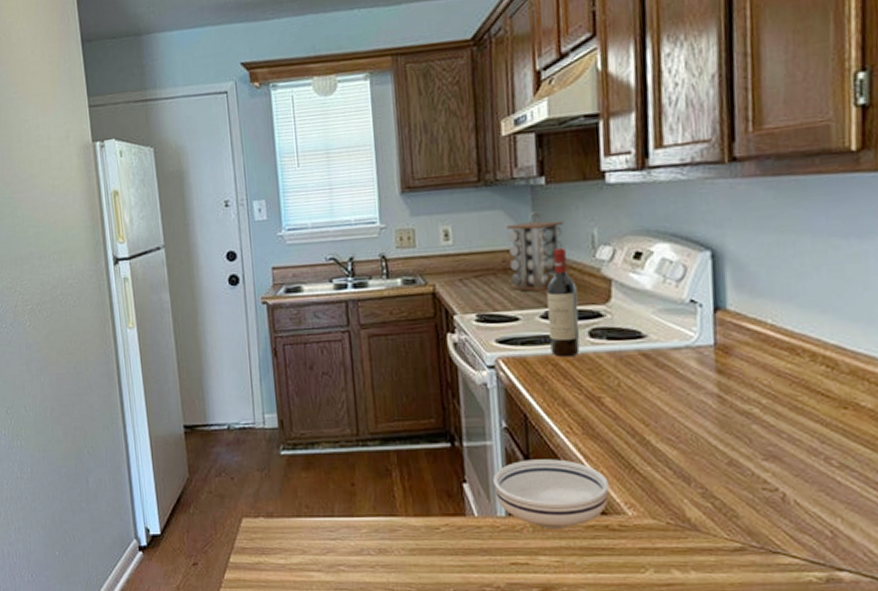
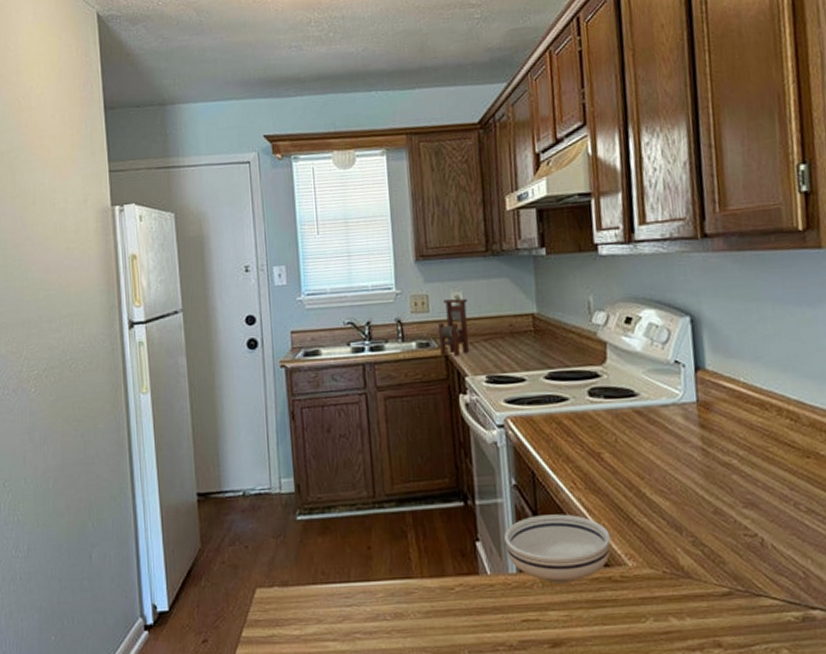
paper towel holder: none [424,232,459,294] -> present [437,298,470,357]
spice rack: present [506,211,564,292] -> none [512,279,564,355]
wine bottle: present [546,248,580,356] -> none [549,314,581,415]

